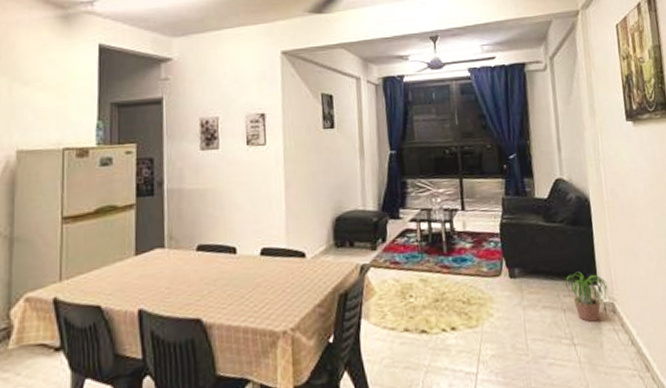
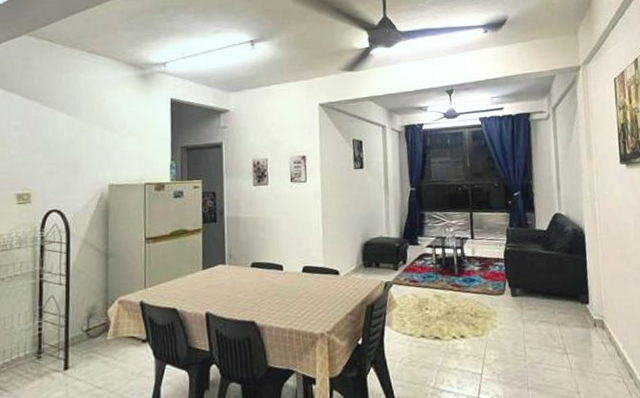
potted plant: present [565,271,611,322] -> none [560,293,601,335]

